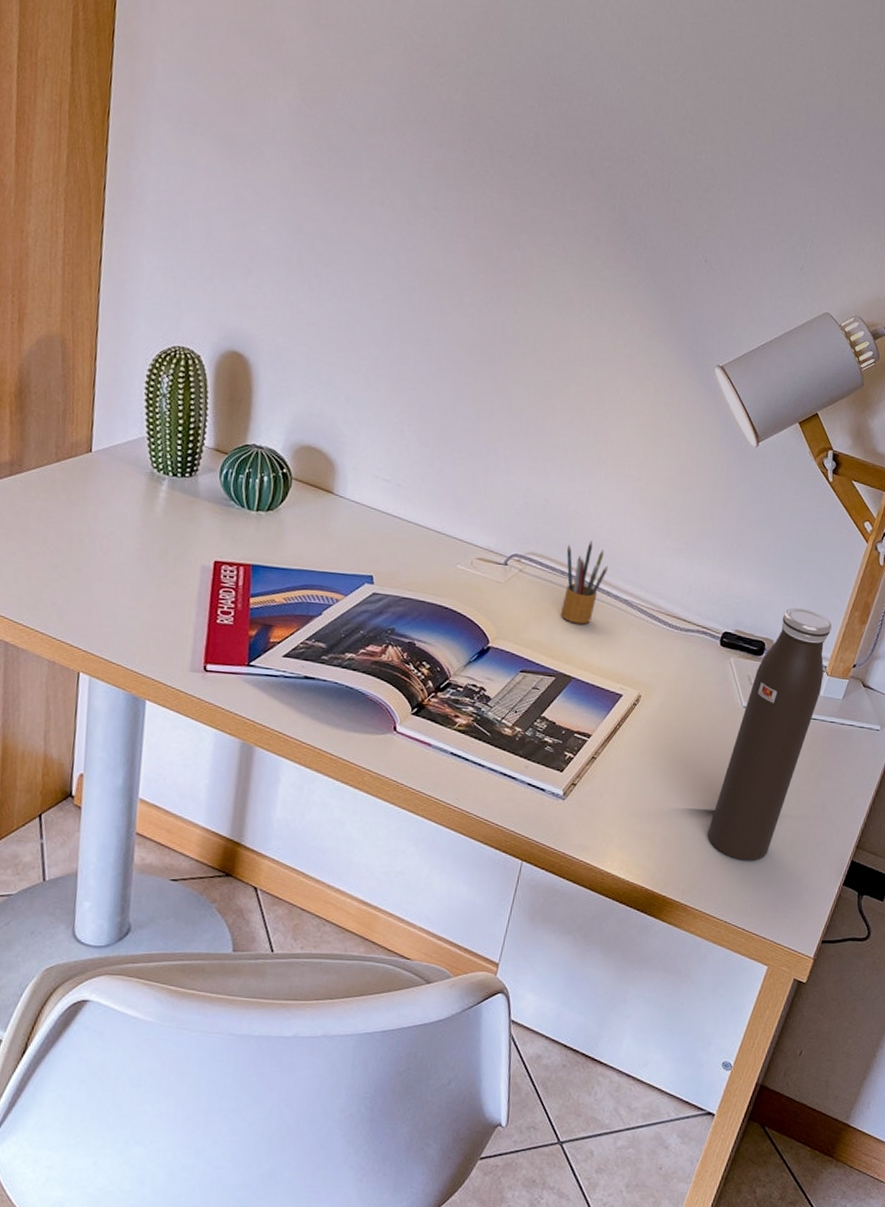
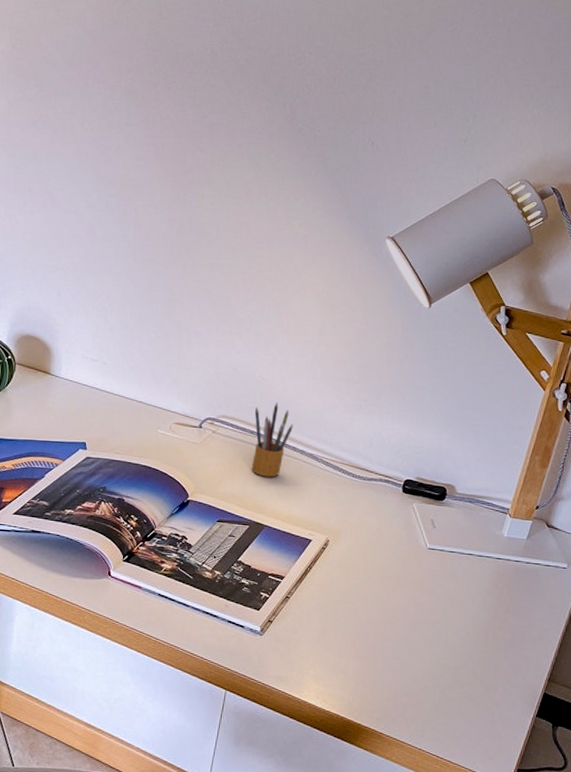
water bottle: present [707,607,832,861] -> none [398,454,512,692]

